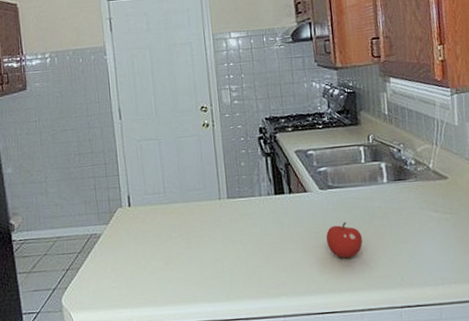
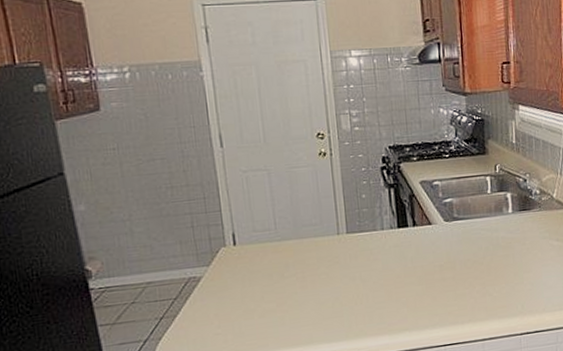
fruit: present [325,222,363,258] -> none [449,254,487,290]

